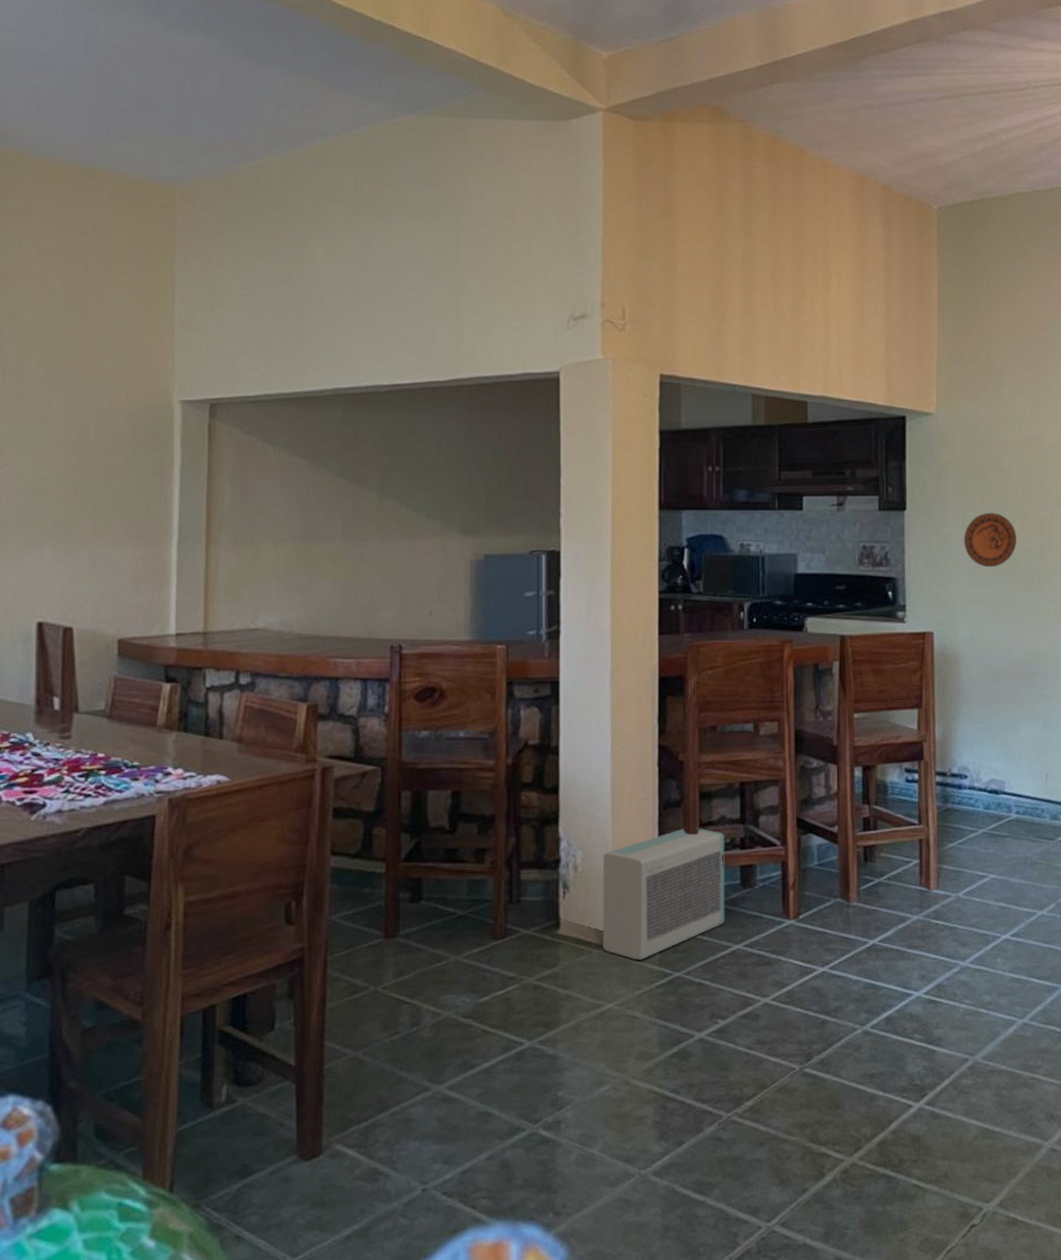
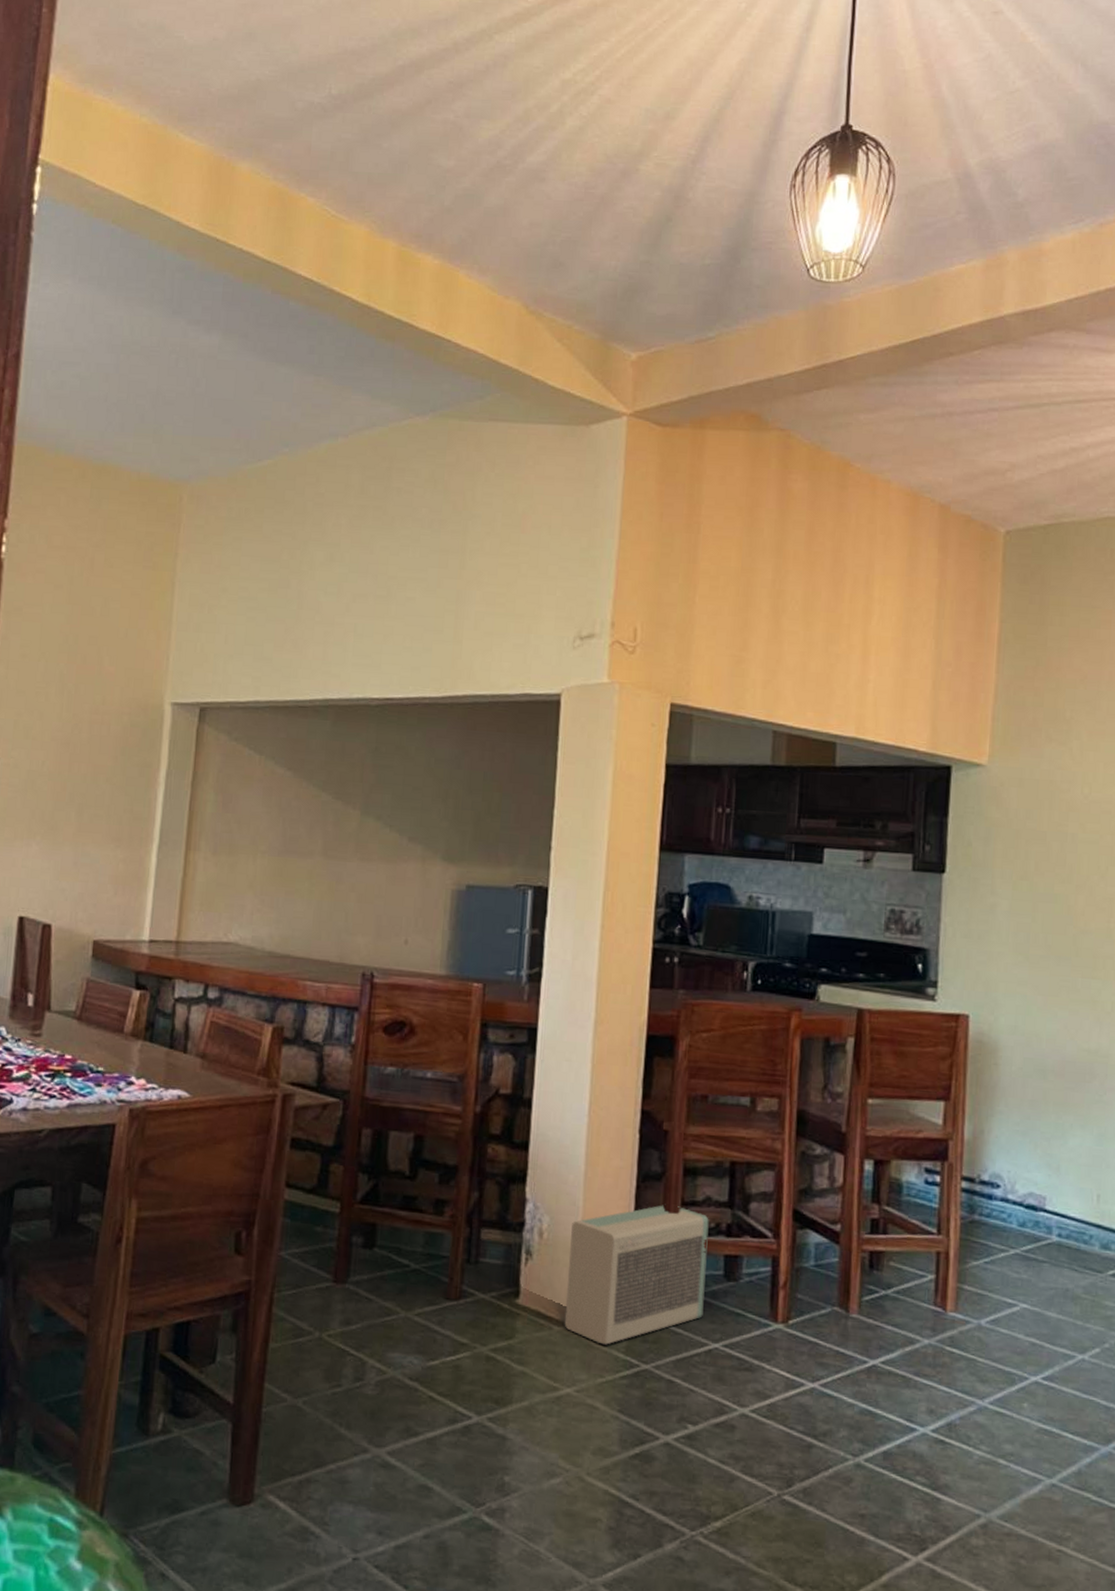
decorative plate: present [964,513,1016,568] -> none [1013,883,1078,947]

